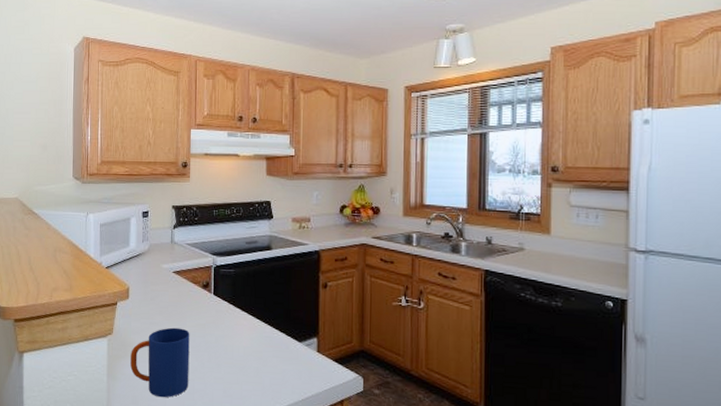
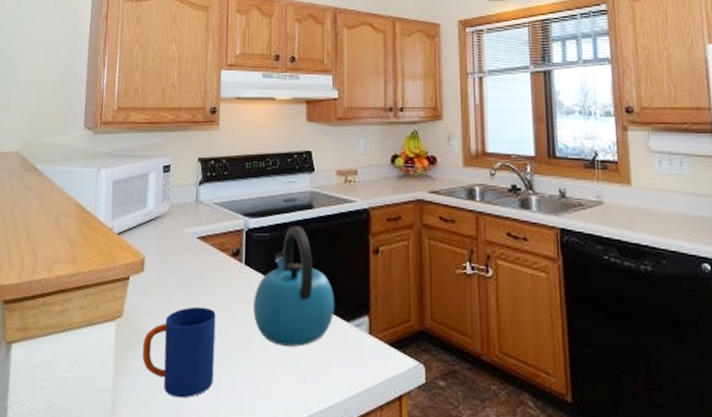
kettle: none [221,264,289,361] -> present [253,226,335,347]

